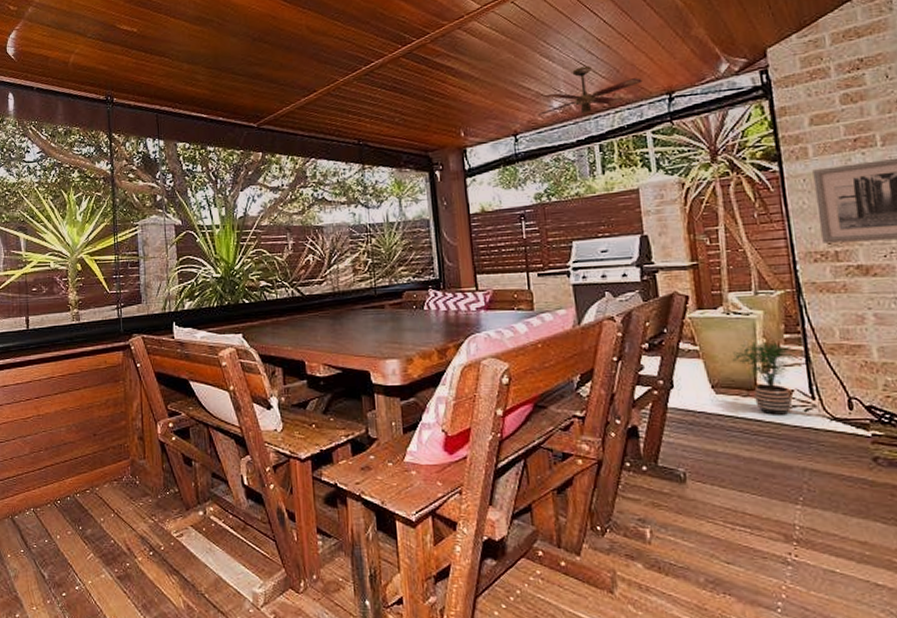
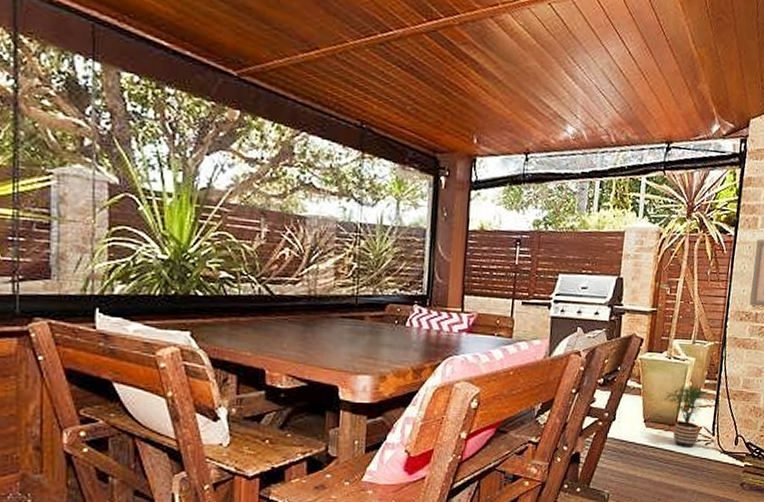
ceiling fan: present [537,66,643,116] -> none [551,95,649,147]

